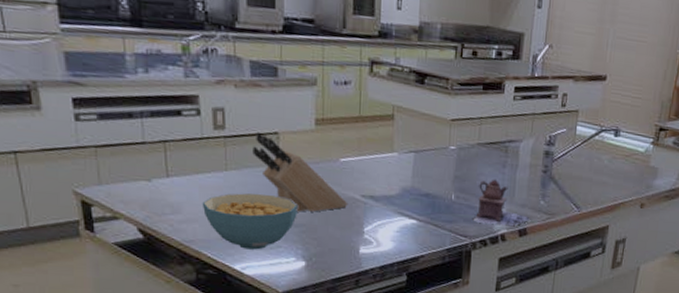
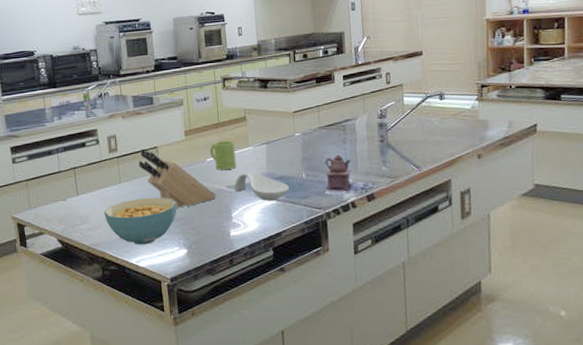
mug: none [344,139,377,176] -> present [209,140,236,170]
spoon rest: none [370,182,434,220] -> present [234,171,289,201]

